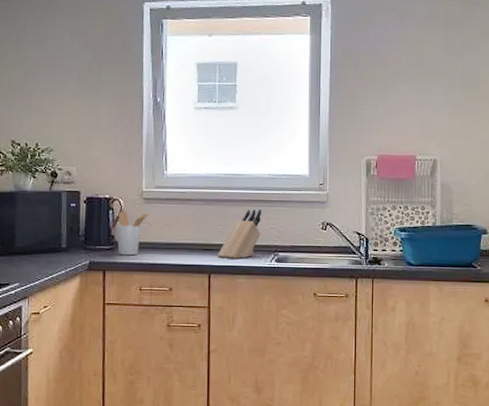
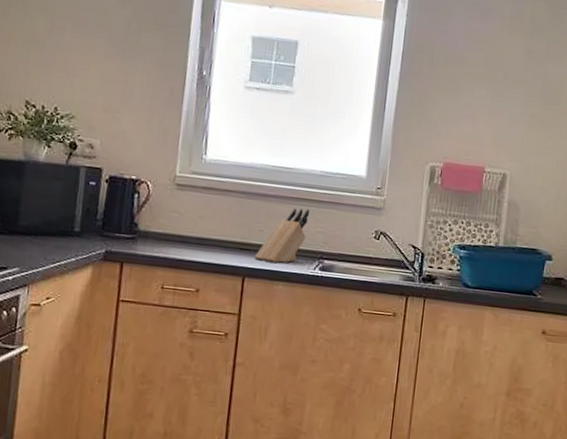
utensil holder: present [116,210,150,256] -> none [140,195,182,248]

